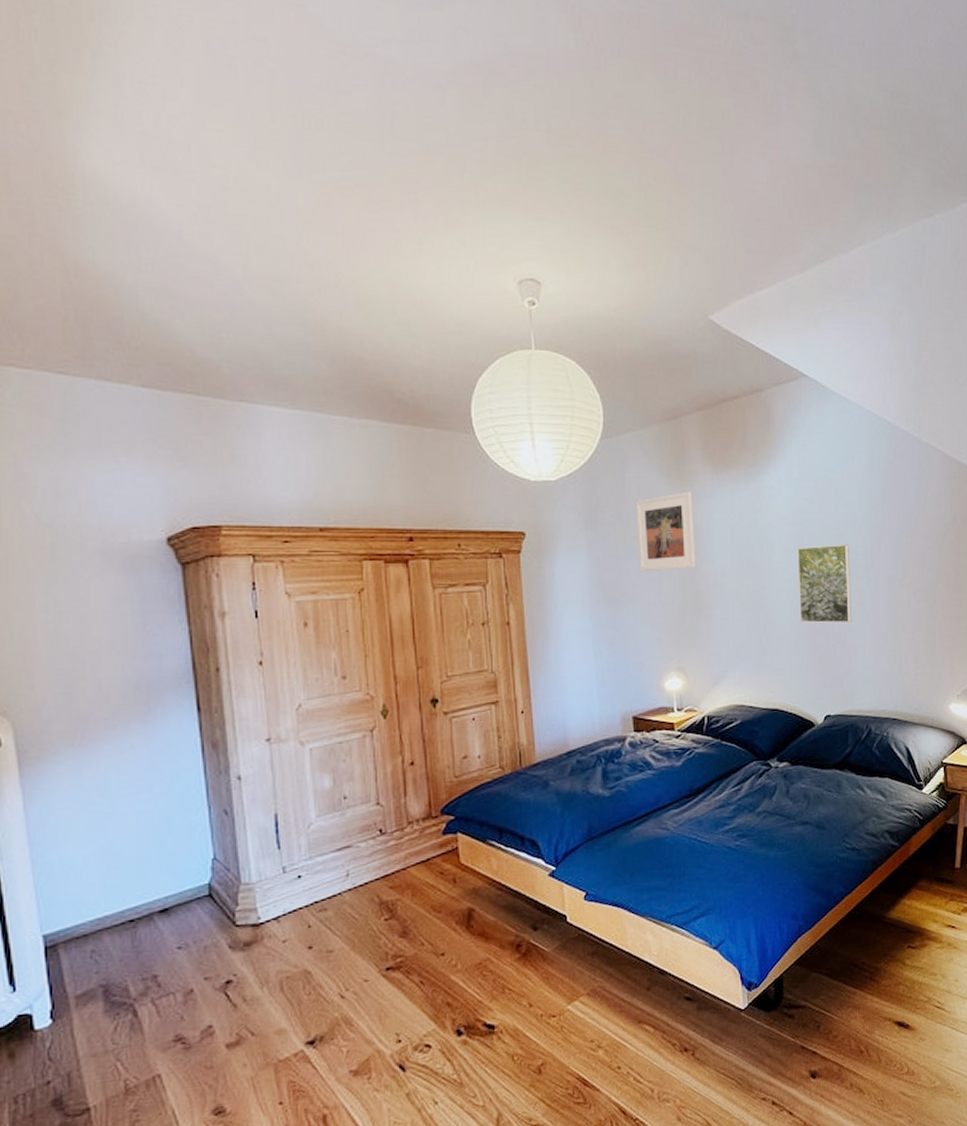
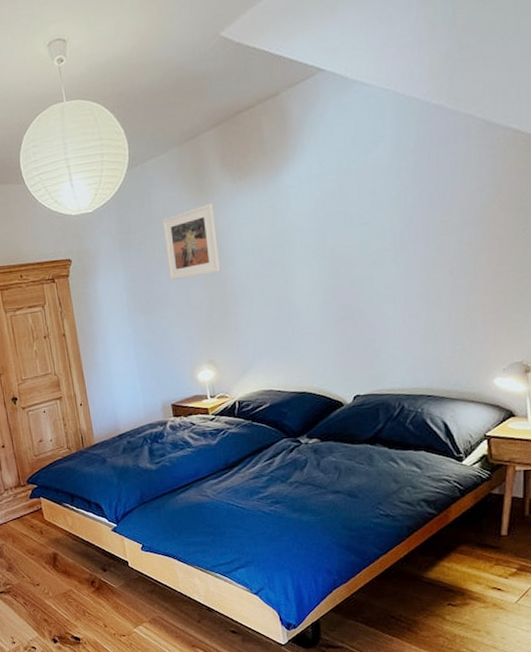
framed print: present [797,544,851,624] -> none [320,230,380,312]

